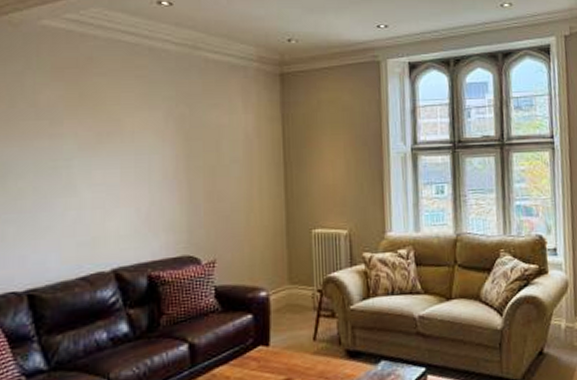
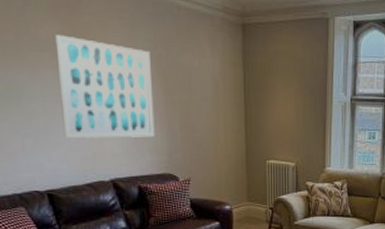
wall art: none [56,99,173,220] -> present [55,35,155,138]

